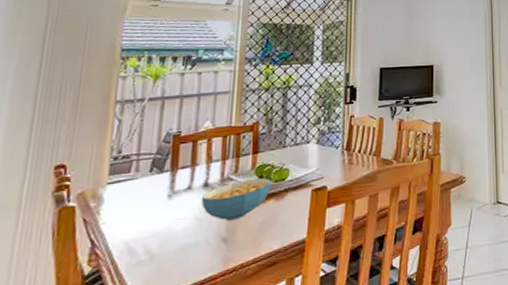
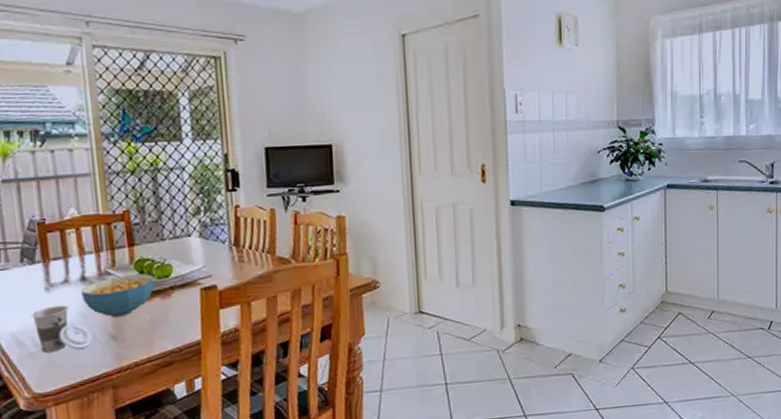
cup: none [148,211,204,260] -> present [30,305,93,353]

